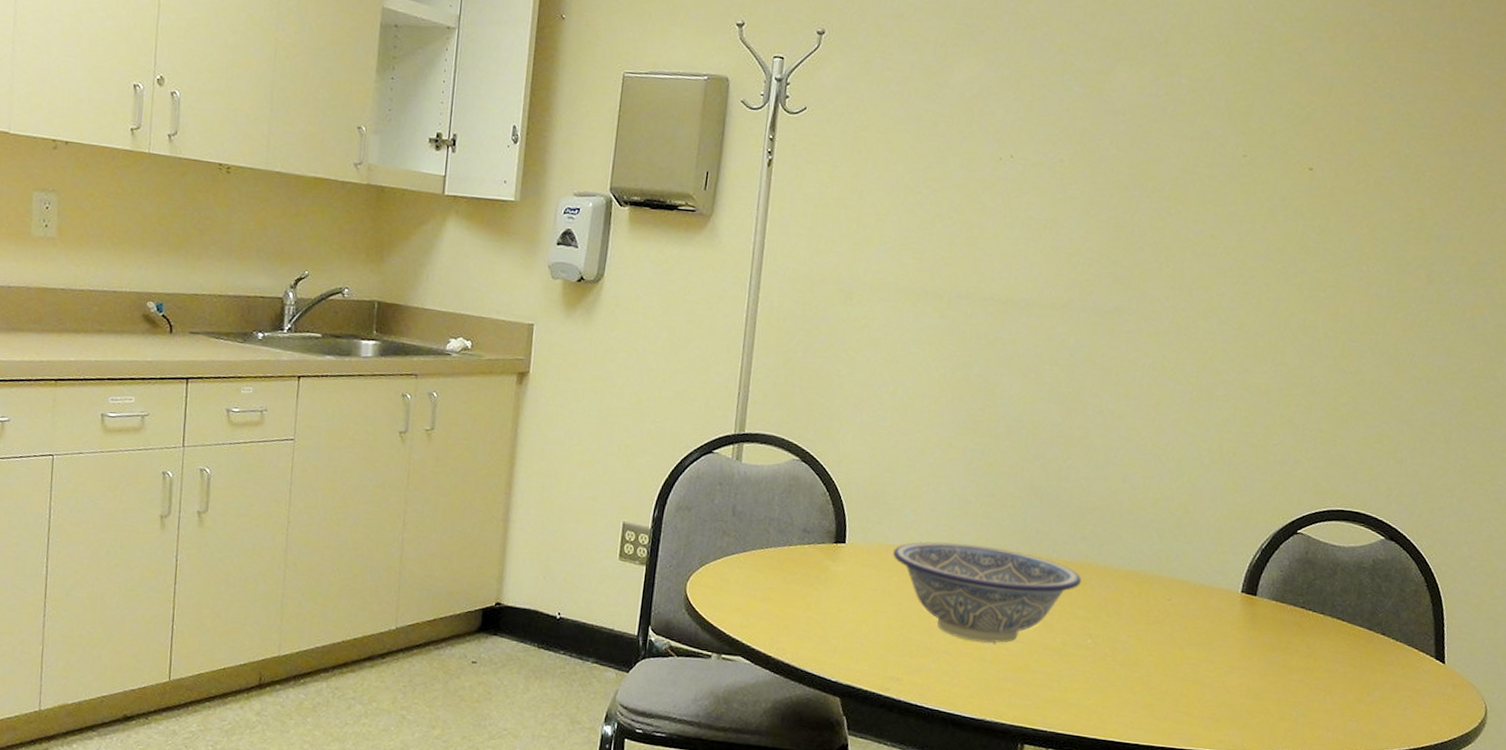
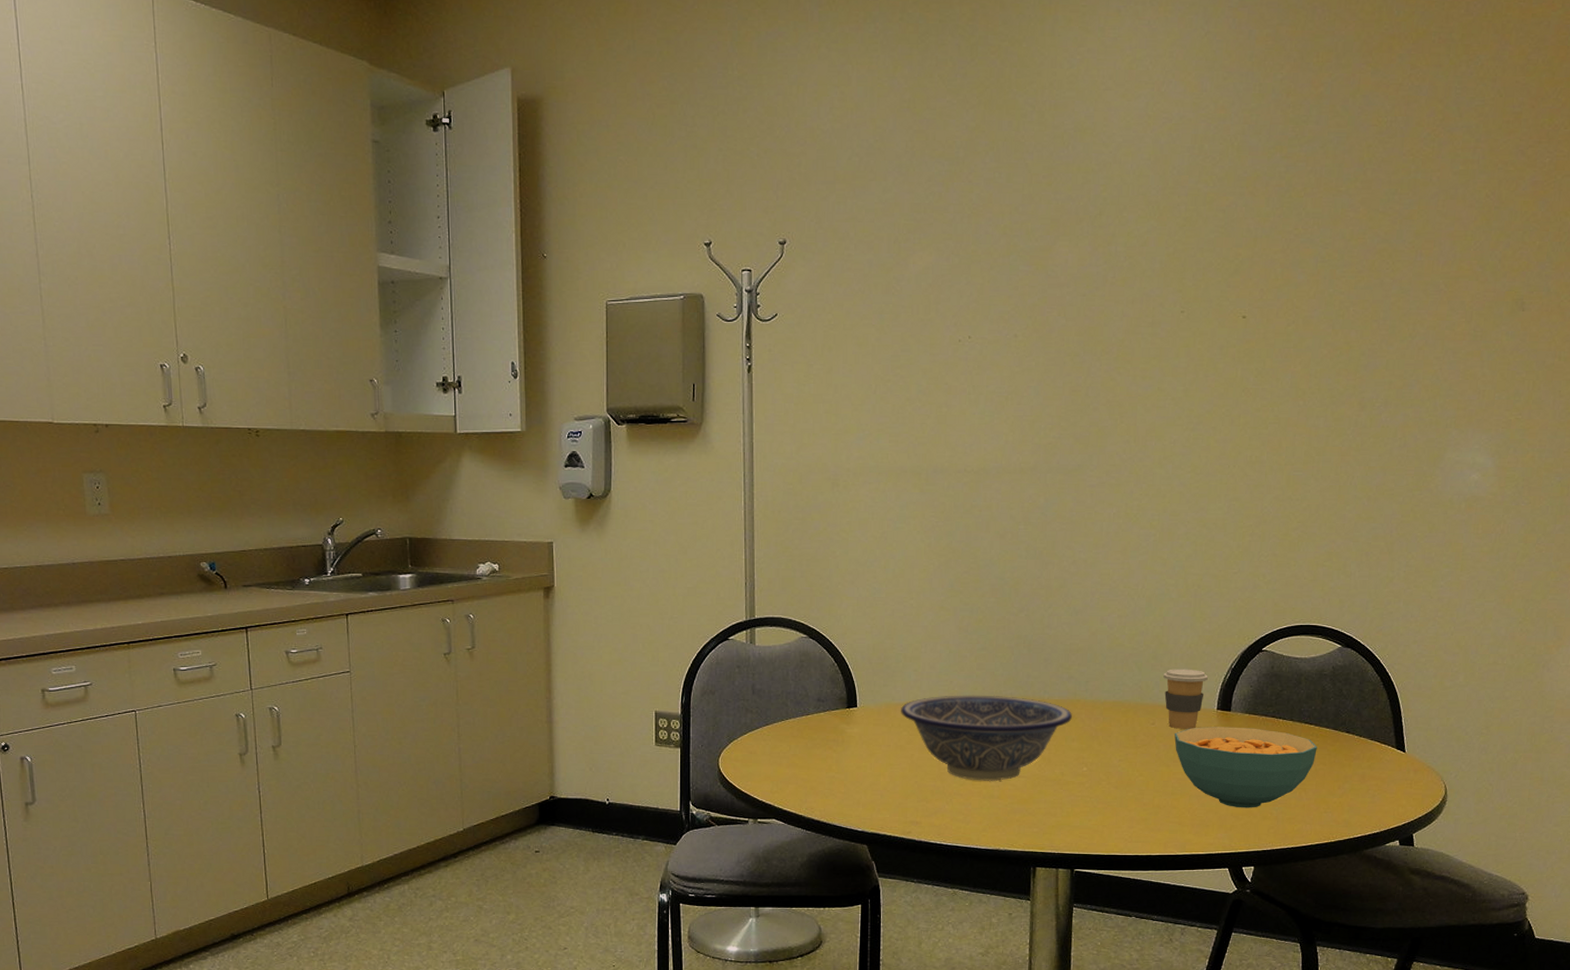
coffee cup: none [1184,541,1235,611] -> present [1163,669,1208,729]
cereal bowl: none [1191,609,1348,707] -> present [1174,727,1317,808]

